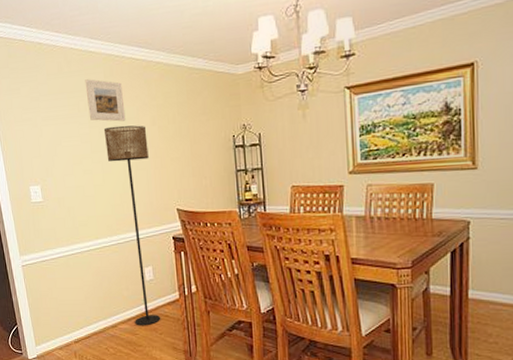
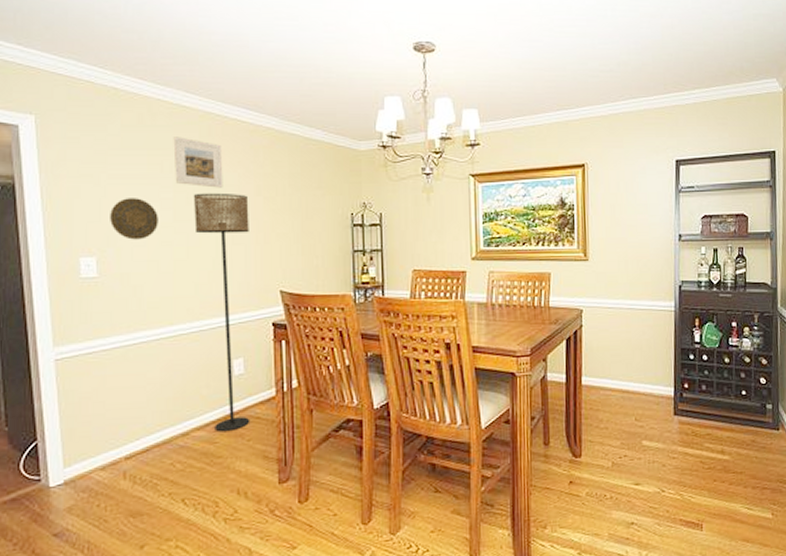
decorative plate: none [46,135,81,170] -> present [110,198,158,240]

